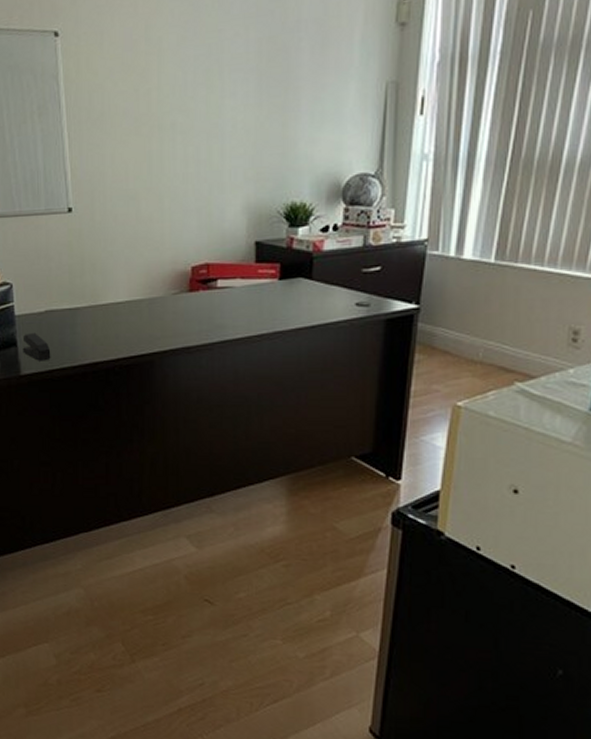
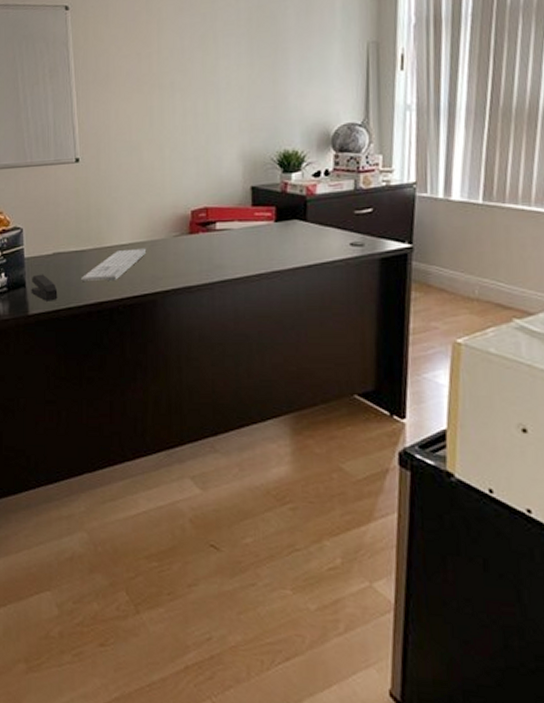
keyboard: none [75,306,144,341] -> present [81,248,147,282]

